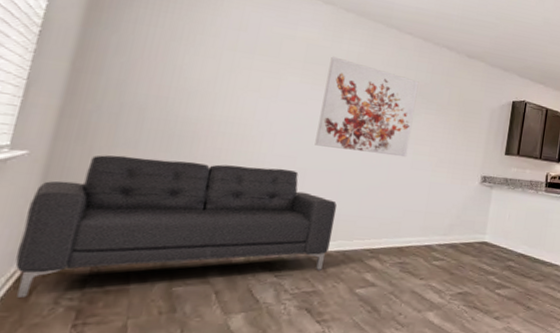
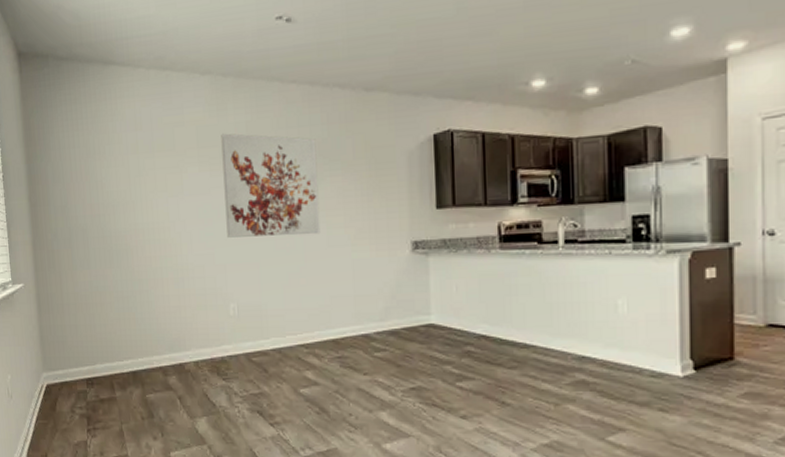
sofa: present [15,155,338,298] -> none [36,268,266,408]

